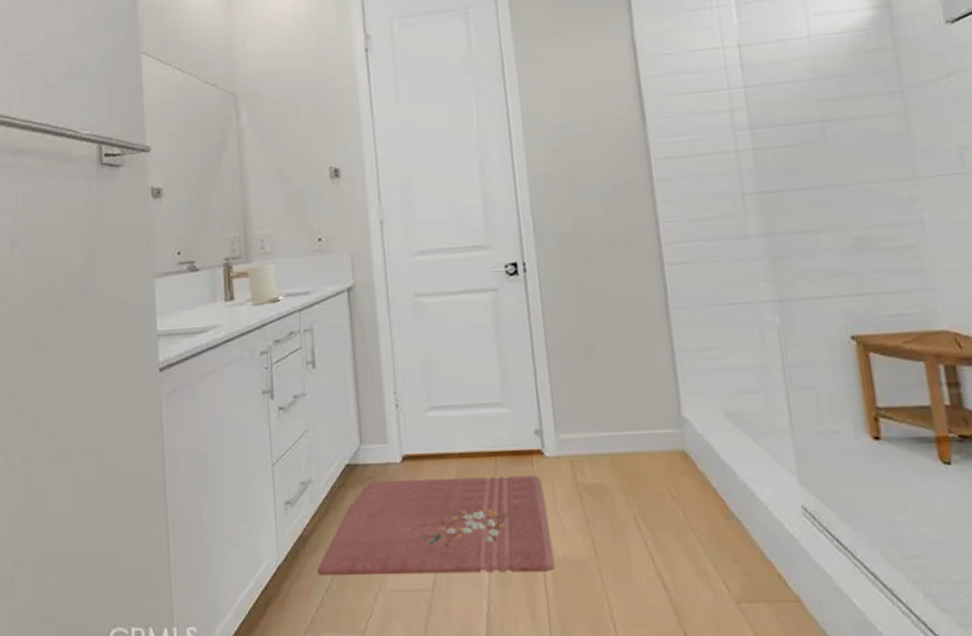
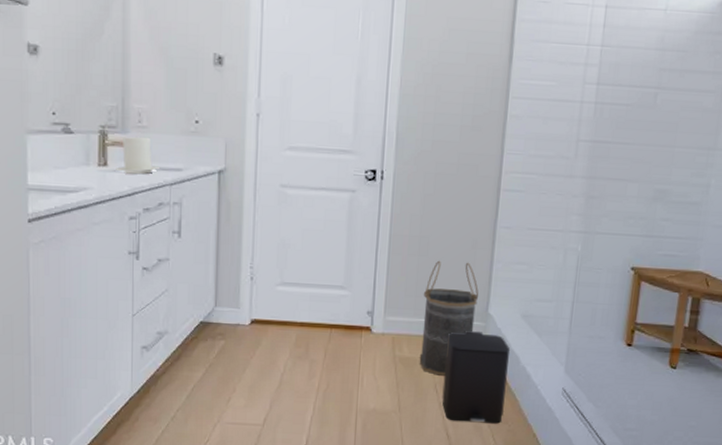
towel: present [318,475,554,576] -> none [166,337,367,419]
basket: none [597,355,668,504] -> present [419,260,479,376]
pedal bin: none [637,441,731,565] -> present [442,331,511,424]

